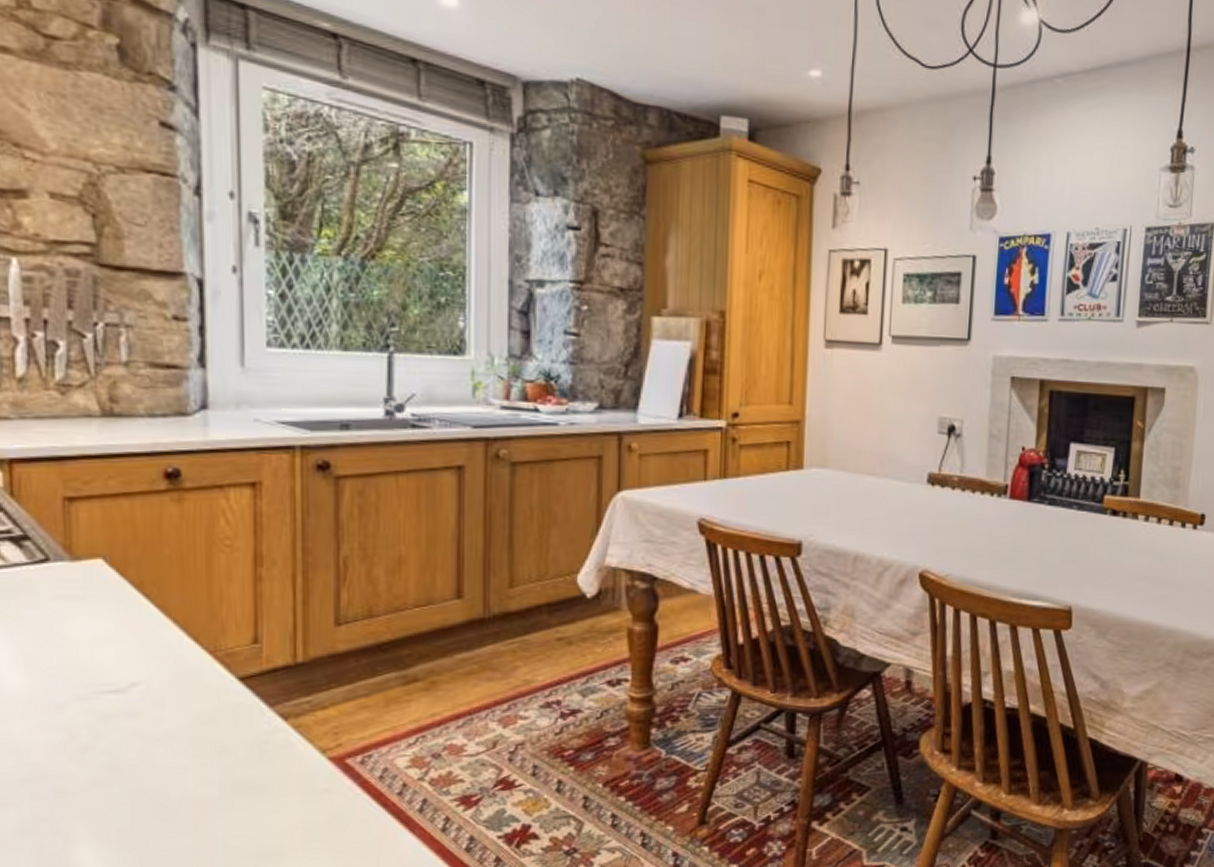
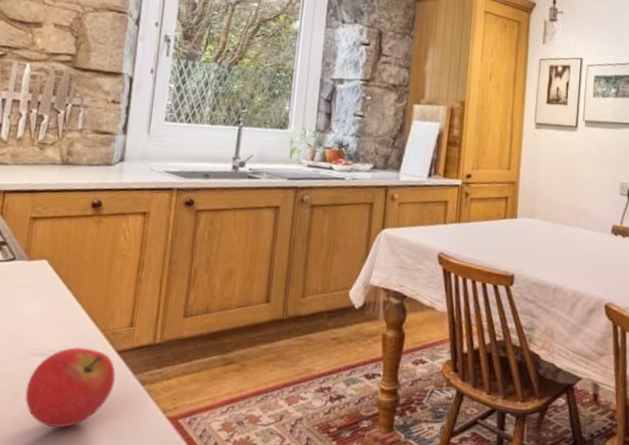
fruit: none [101,677,242,787] -> present [25,347,116,429]

